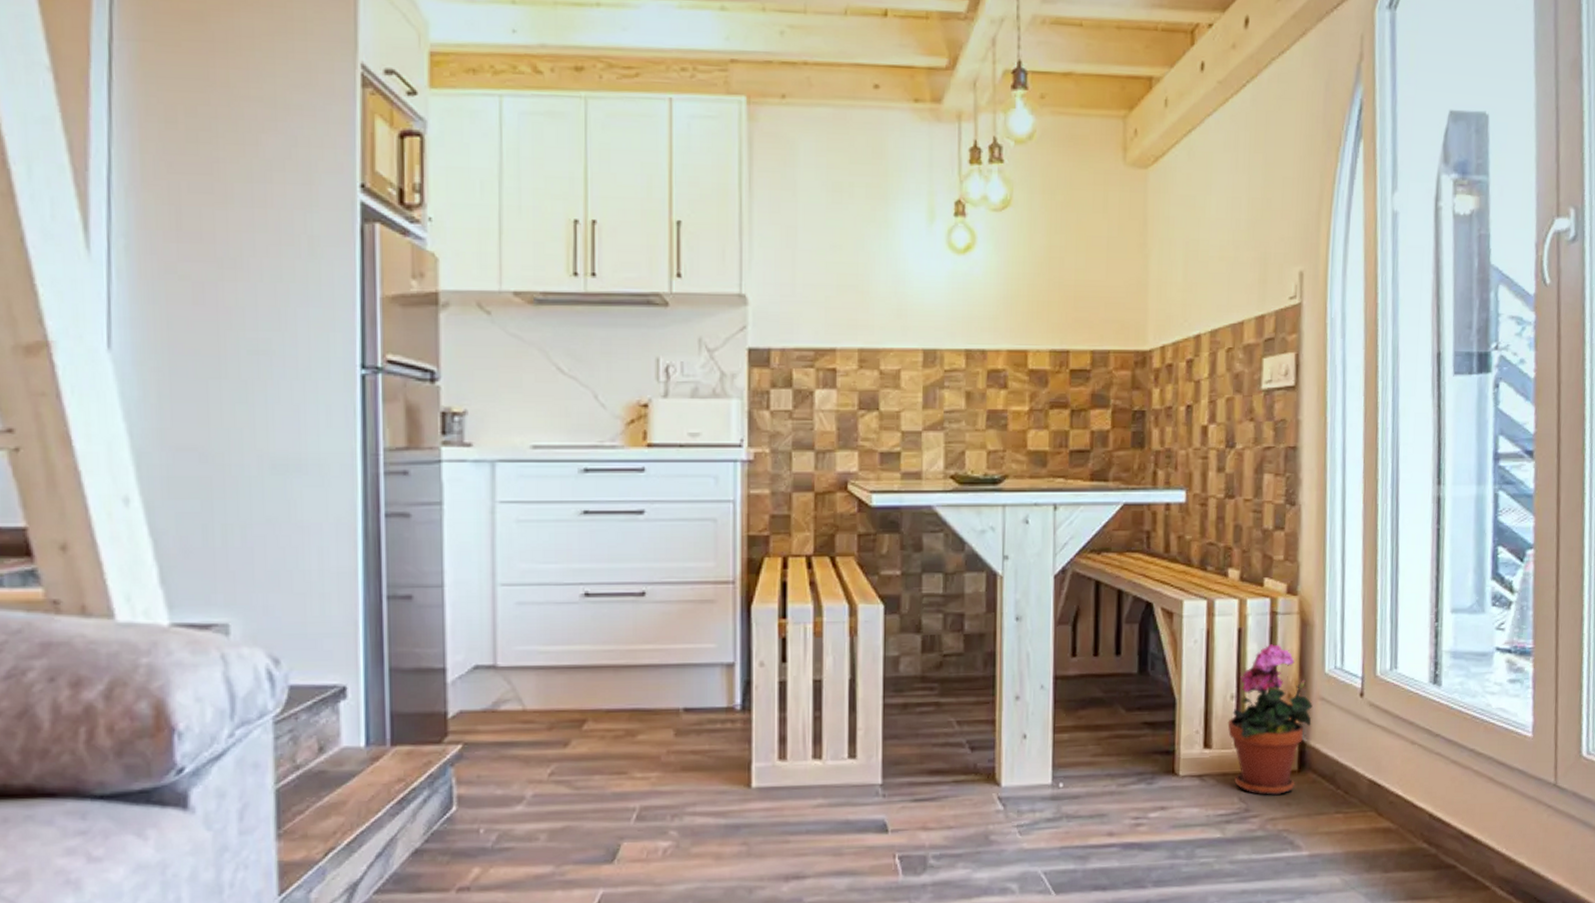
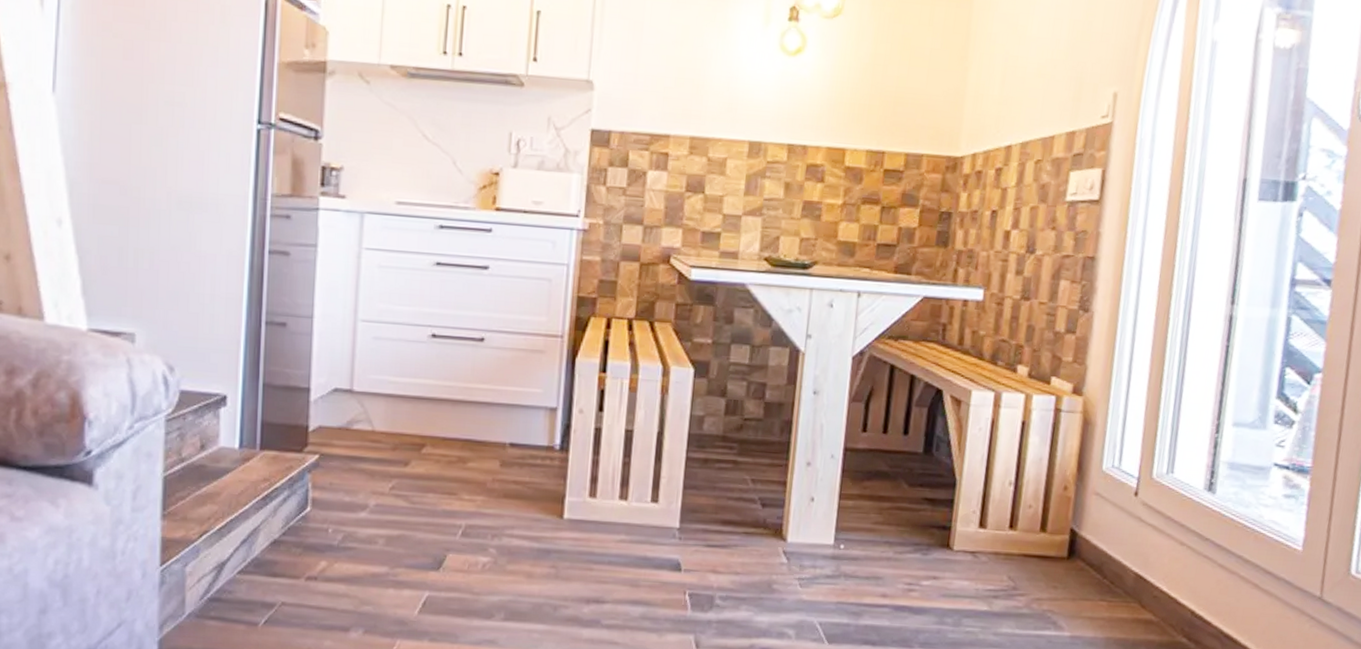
potted plant: present [1227,644,1313,796] -> none [1003,438,1087,579]

